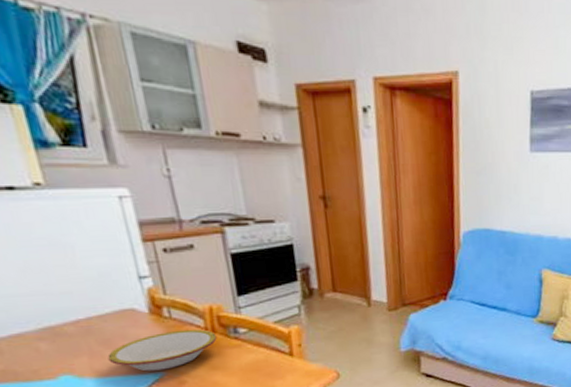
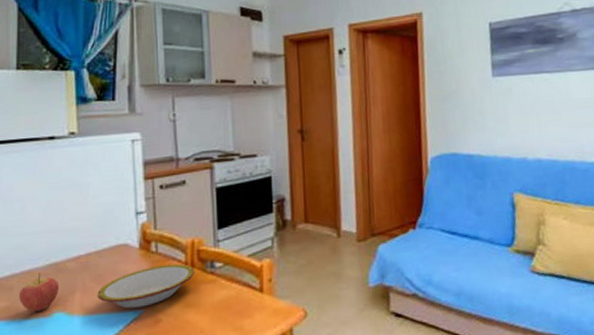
fruit: none [12,337,62,376] -> present [19,273,60,313]

